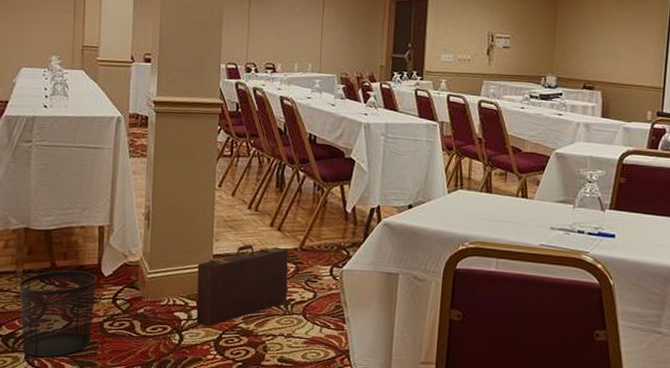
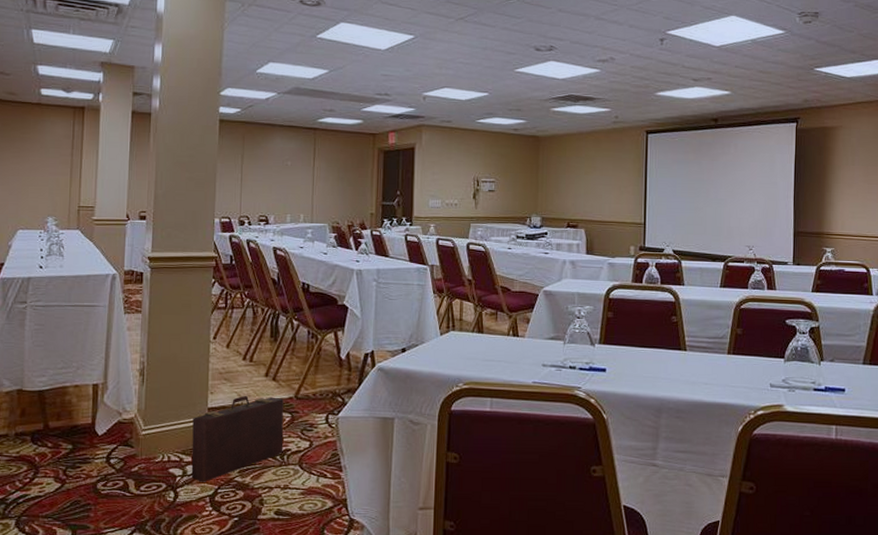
waste bin: present [19,270,98,358] -> none [11,431,91,523]

